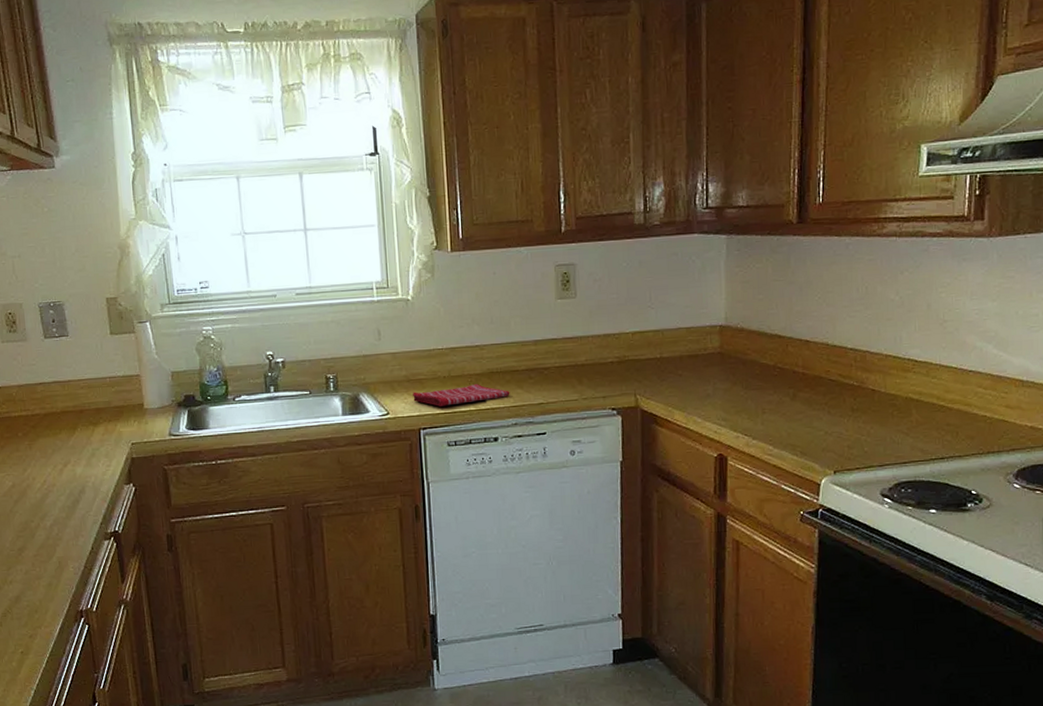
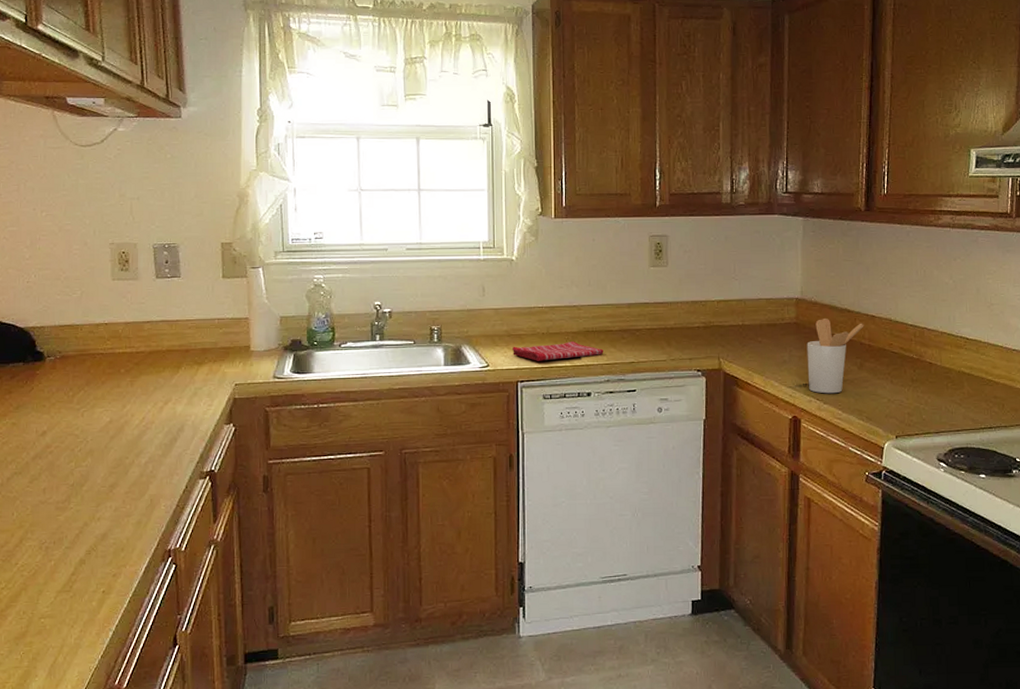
utensil holder: none [732,345,797,429] -> present [807,317,864,394]

